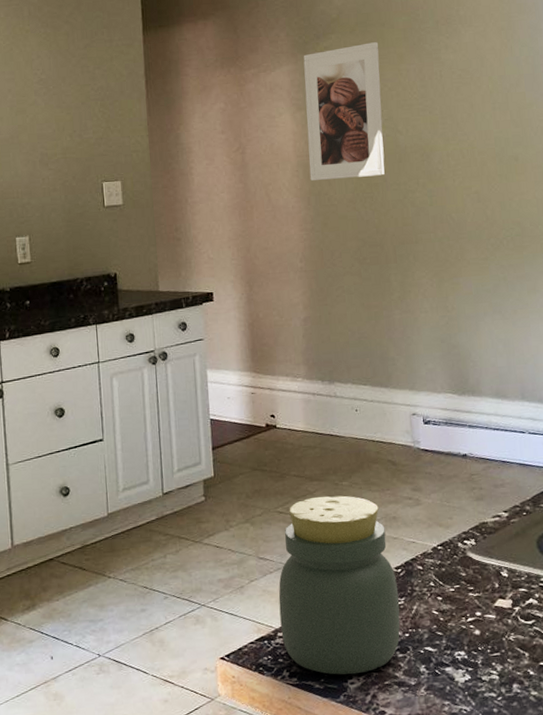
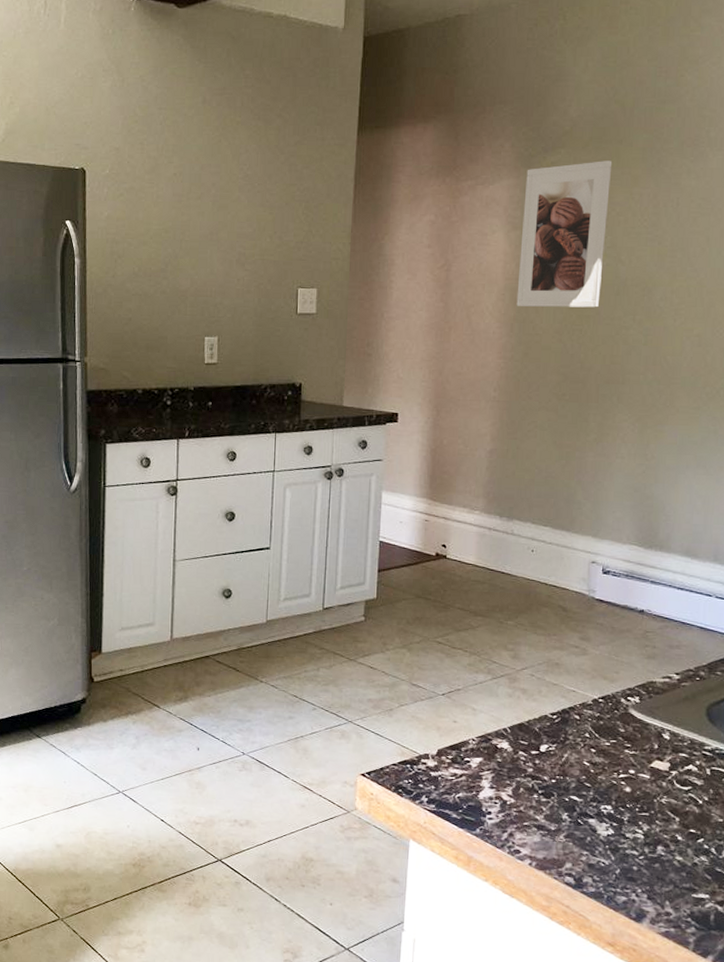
jar: present [278,495,400,675] -> none [425,632,551,811]

